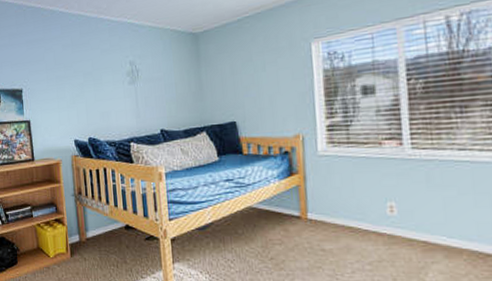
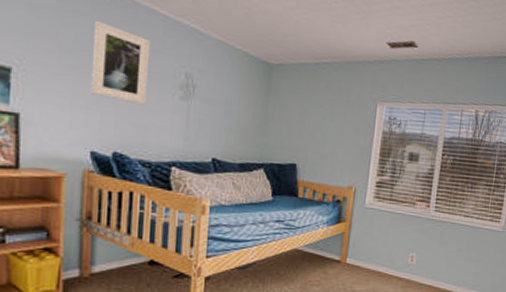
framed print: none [65,39,105,96] -> present [90,20,151,104]

